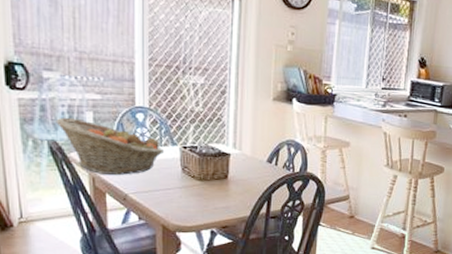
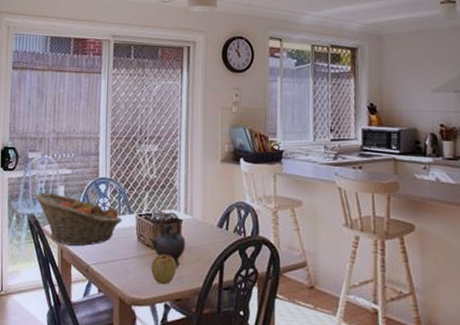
teapot: none [194,146,234,198] -> present [149,212,186,267]
apple: none [197,186,224,213] -> present [151,255,177,285]

